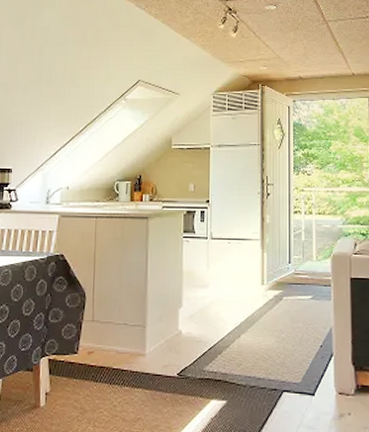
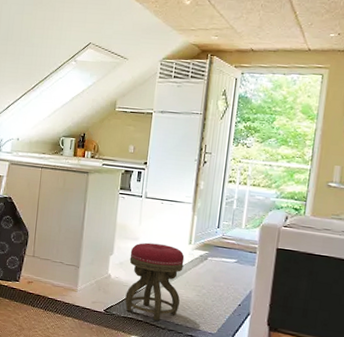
stool: none [200,288,260,378] -> present [125,242,185,321]

